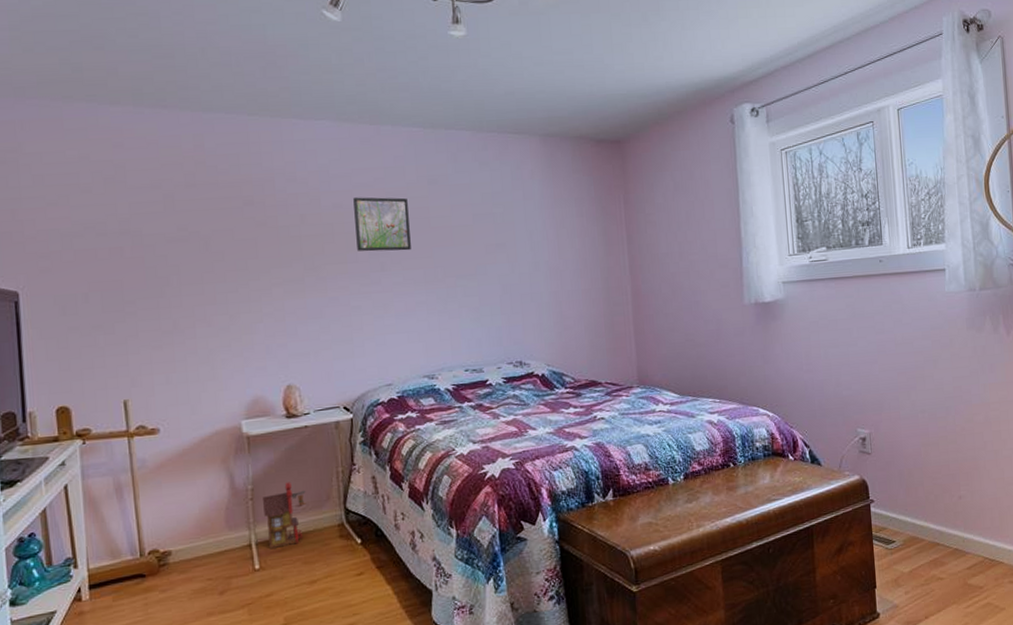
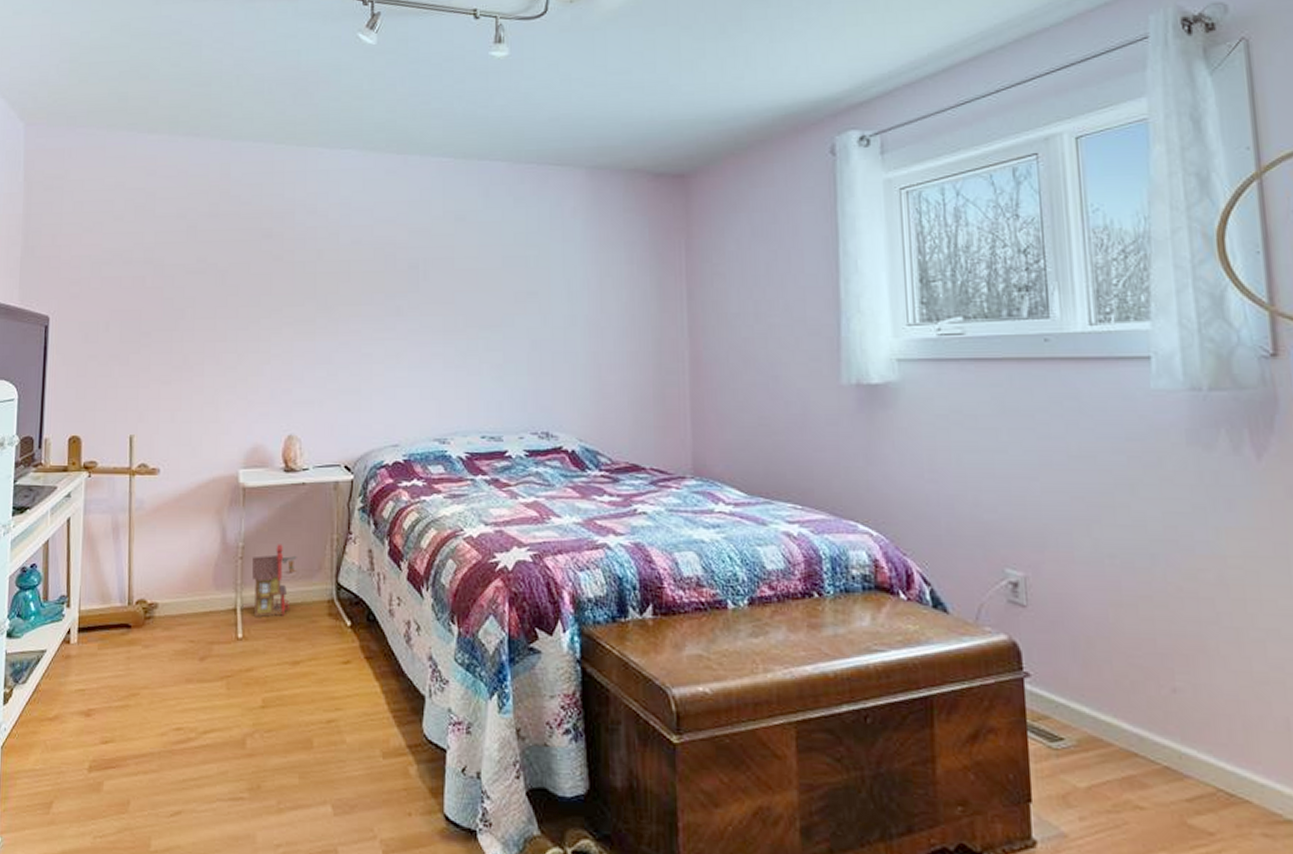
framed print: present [353,197,411,252] -> none [373,233,431,294]

